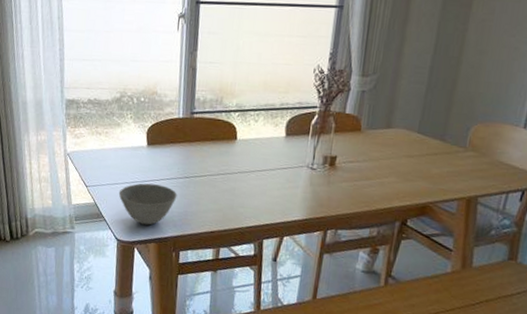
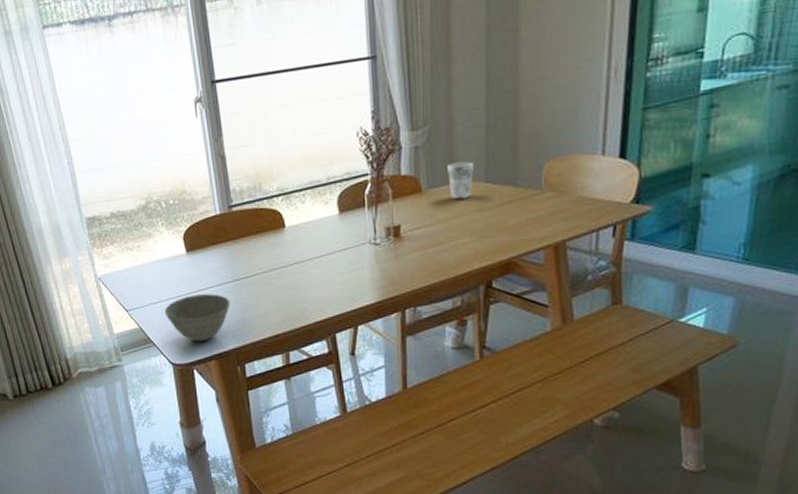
cup: none [385,111,411,144] -> present [447,161,475,200]

